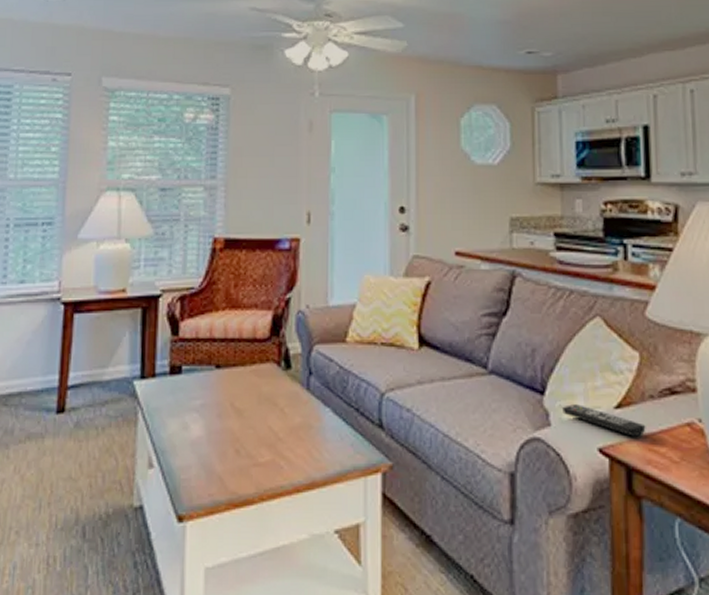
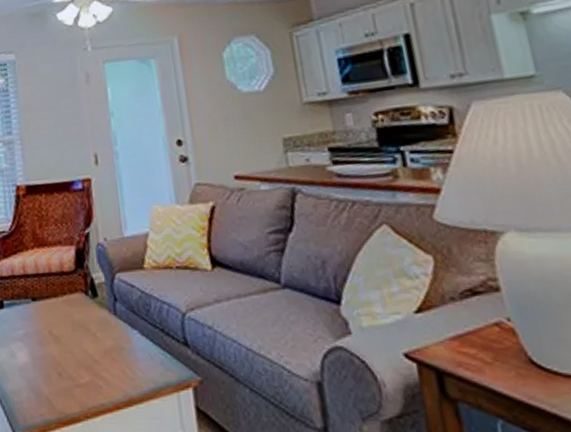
remote control: present [562,404,646,437] -> none [361,311,451,340]

